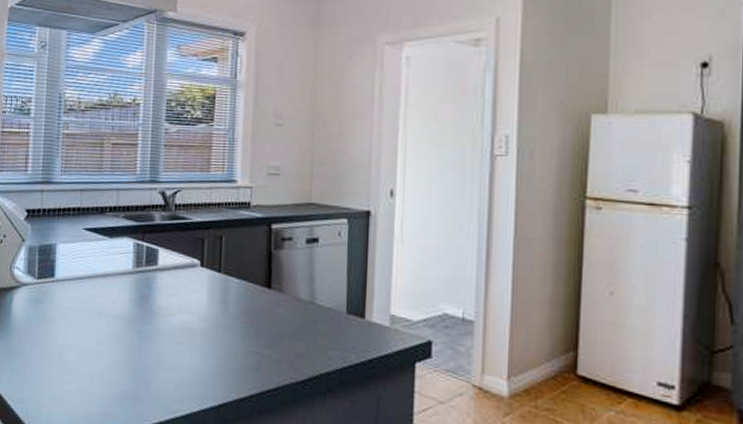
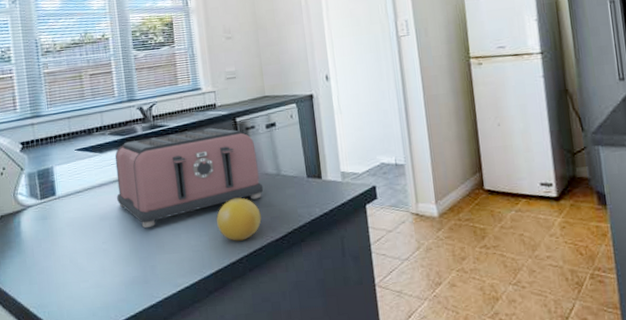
toaster: none [120,230,292,336] -> present [114,127,264,228]
fruit: none [229,322,283,375] -> present [216,198,262,241]

